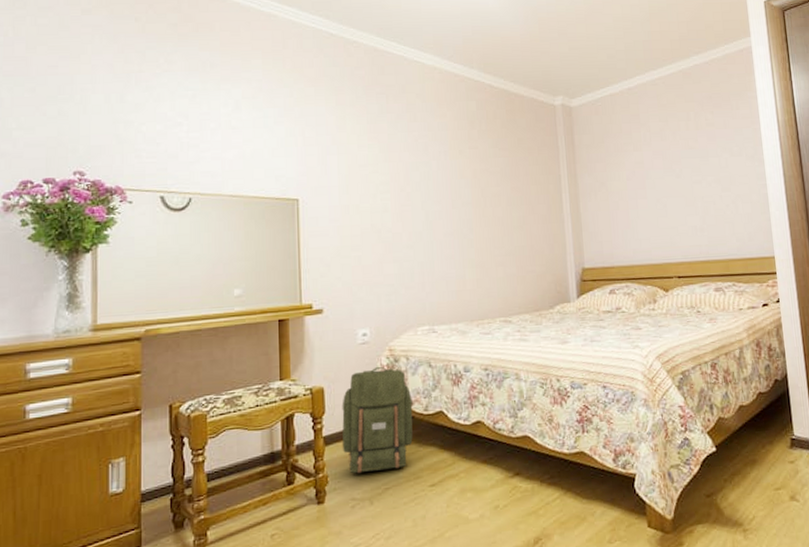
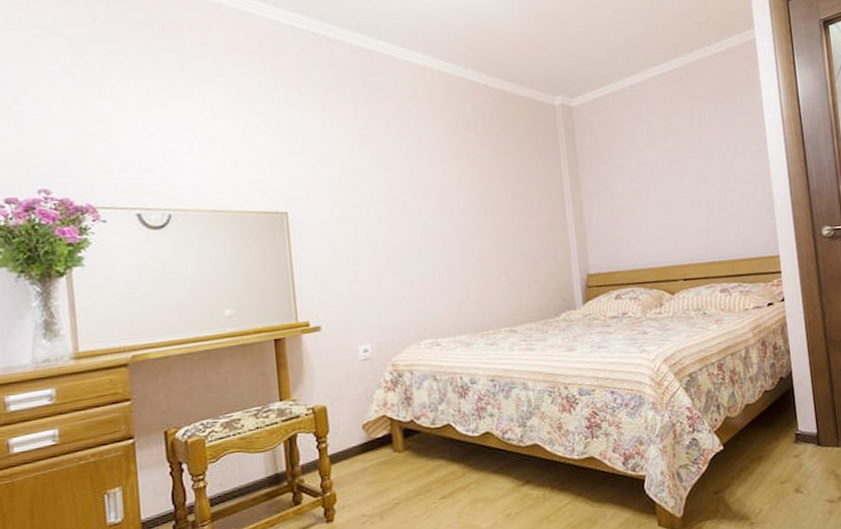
backpack: present [342,366,413,474] -> none [346,382,421,490]

